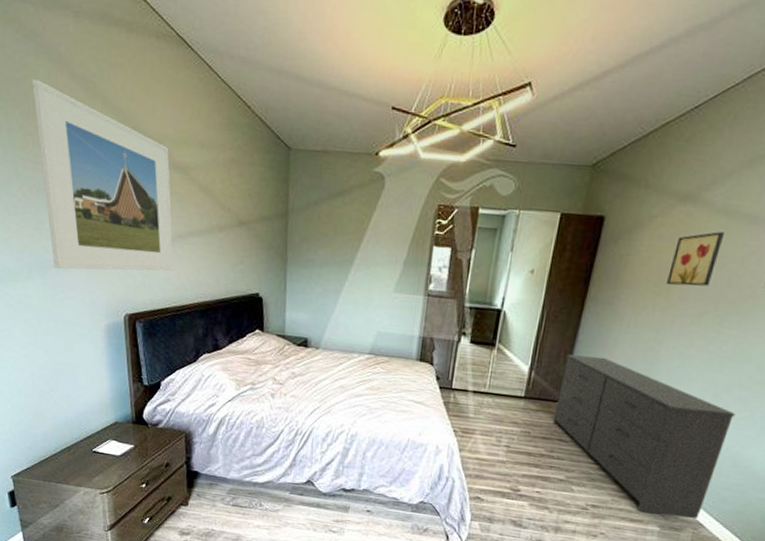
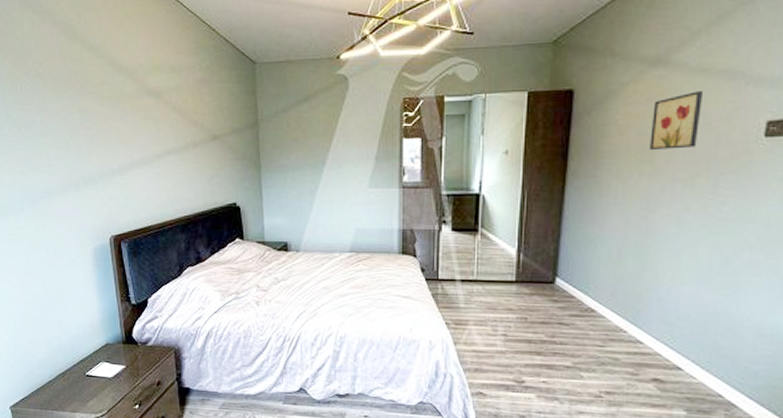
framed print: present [31,78,174,271] -> none [18,29,154,199]
dresser: present [552,354,735,519] -> none [549,231,750,398]

